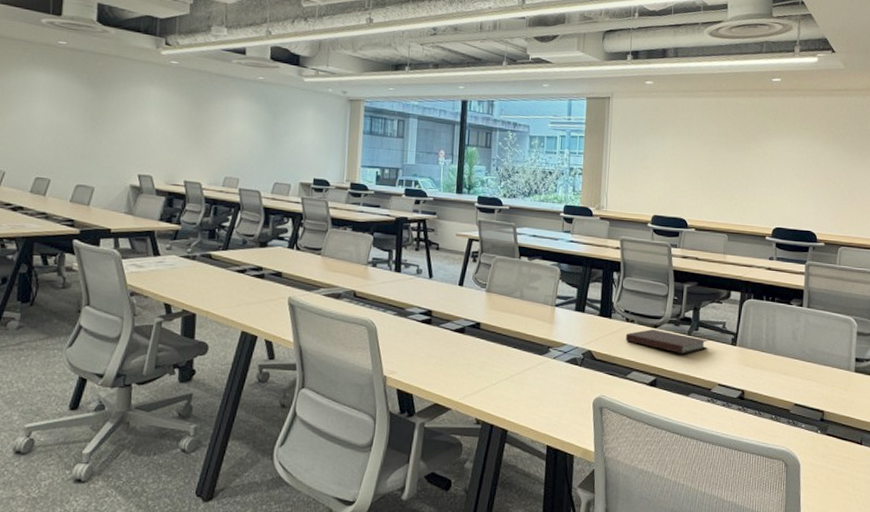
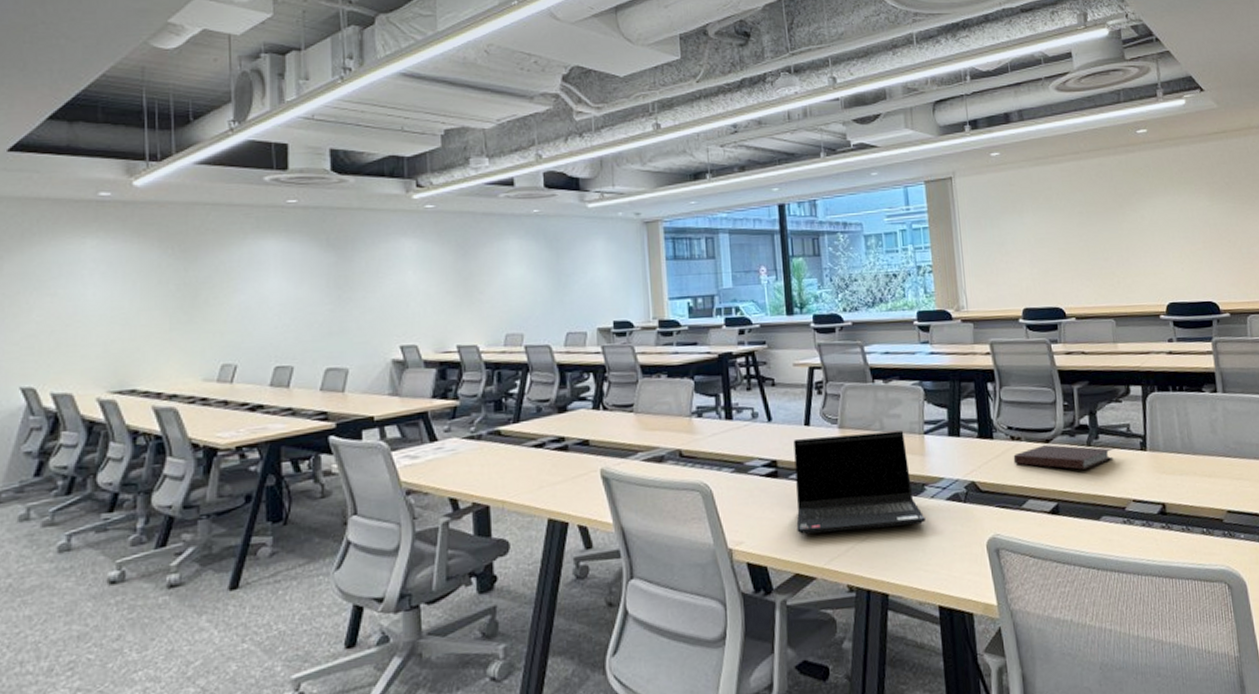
laptop computer: none [440,296,546,379] -> present [793,430,926,534]

